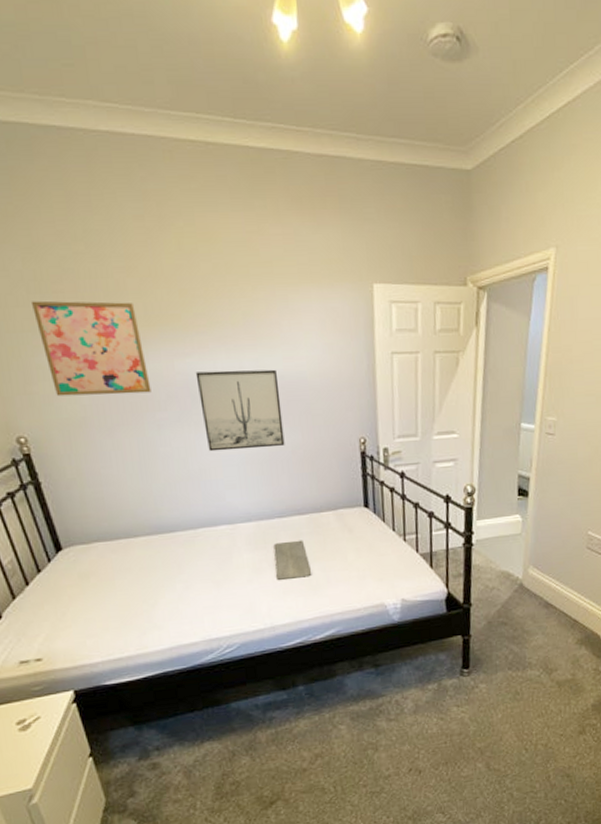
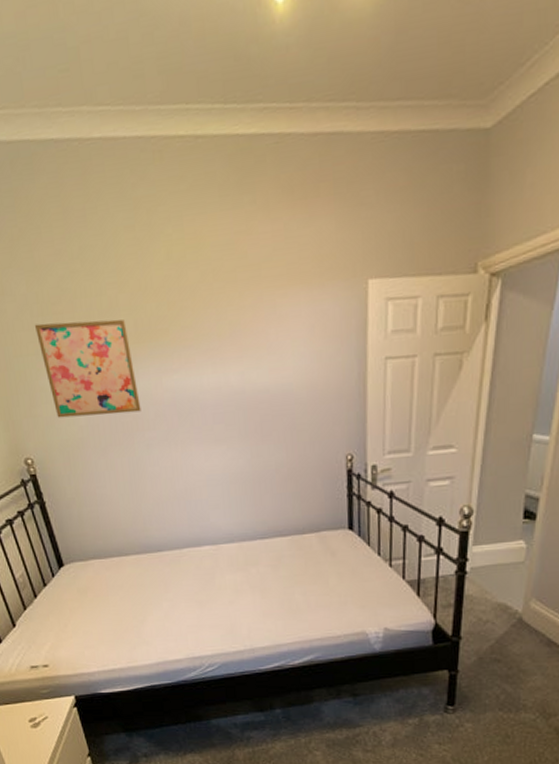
wall art: present [195,369,285,452] -> none [182,382,269,471]
bath mat: present [273,540,312,580] -> none [255,562,292,602]

